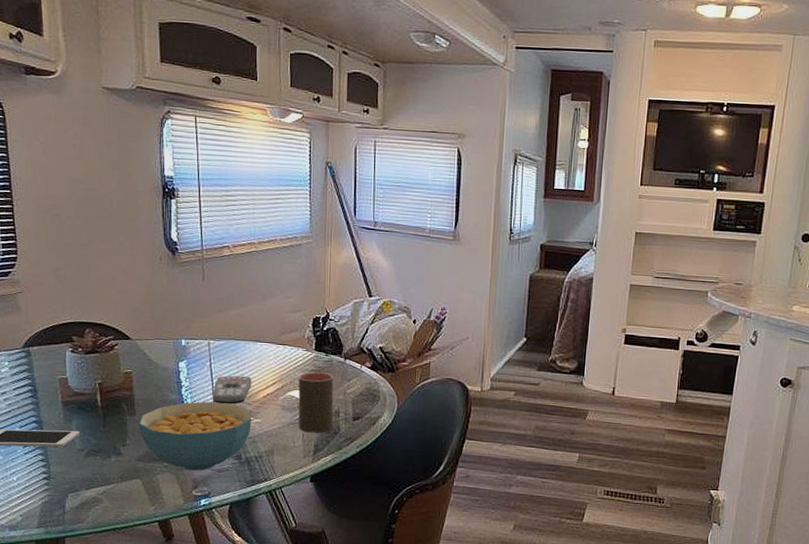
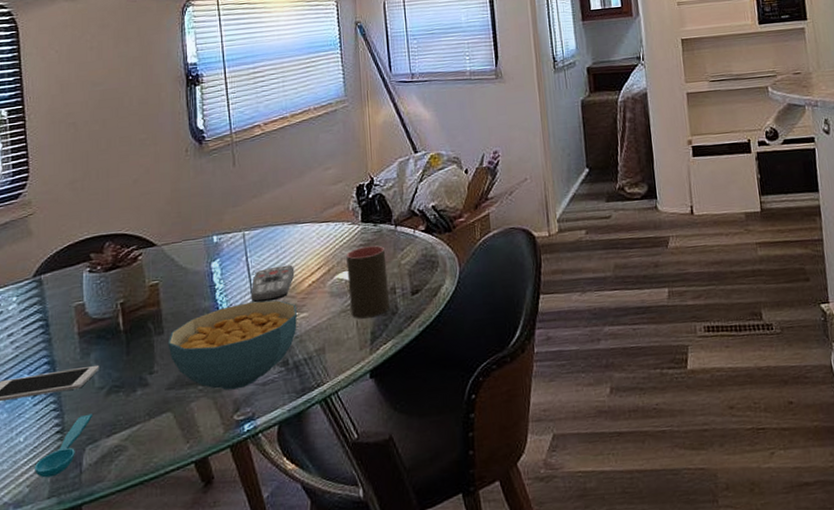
spoon: none [26,468,75,512] -> present [35,413,93,478]

